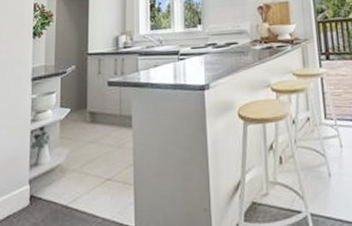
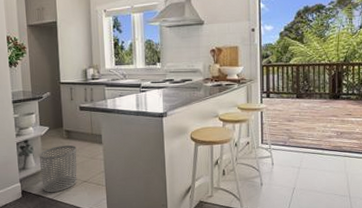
waste bin: none [55,130,101,198] -> present [39,145,77,193]

